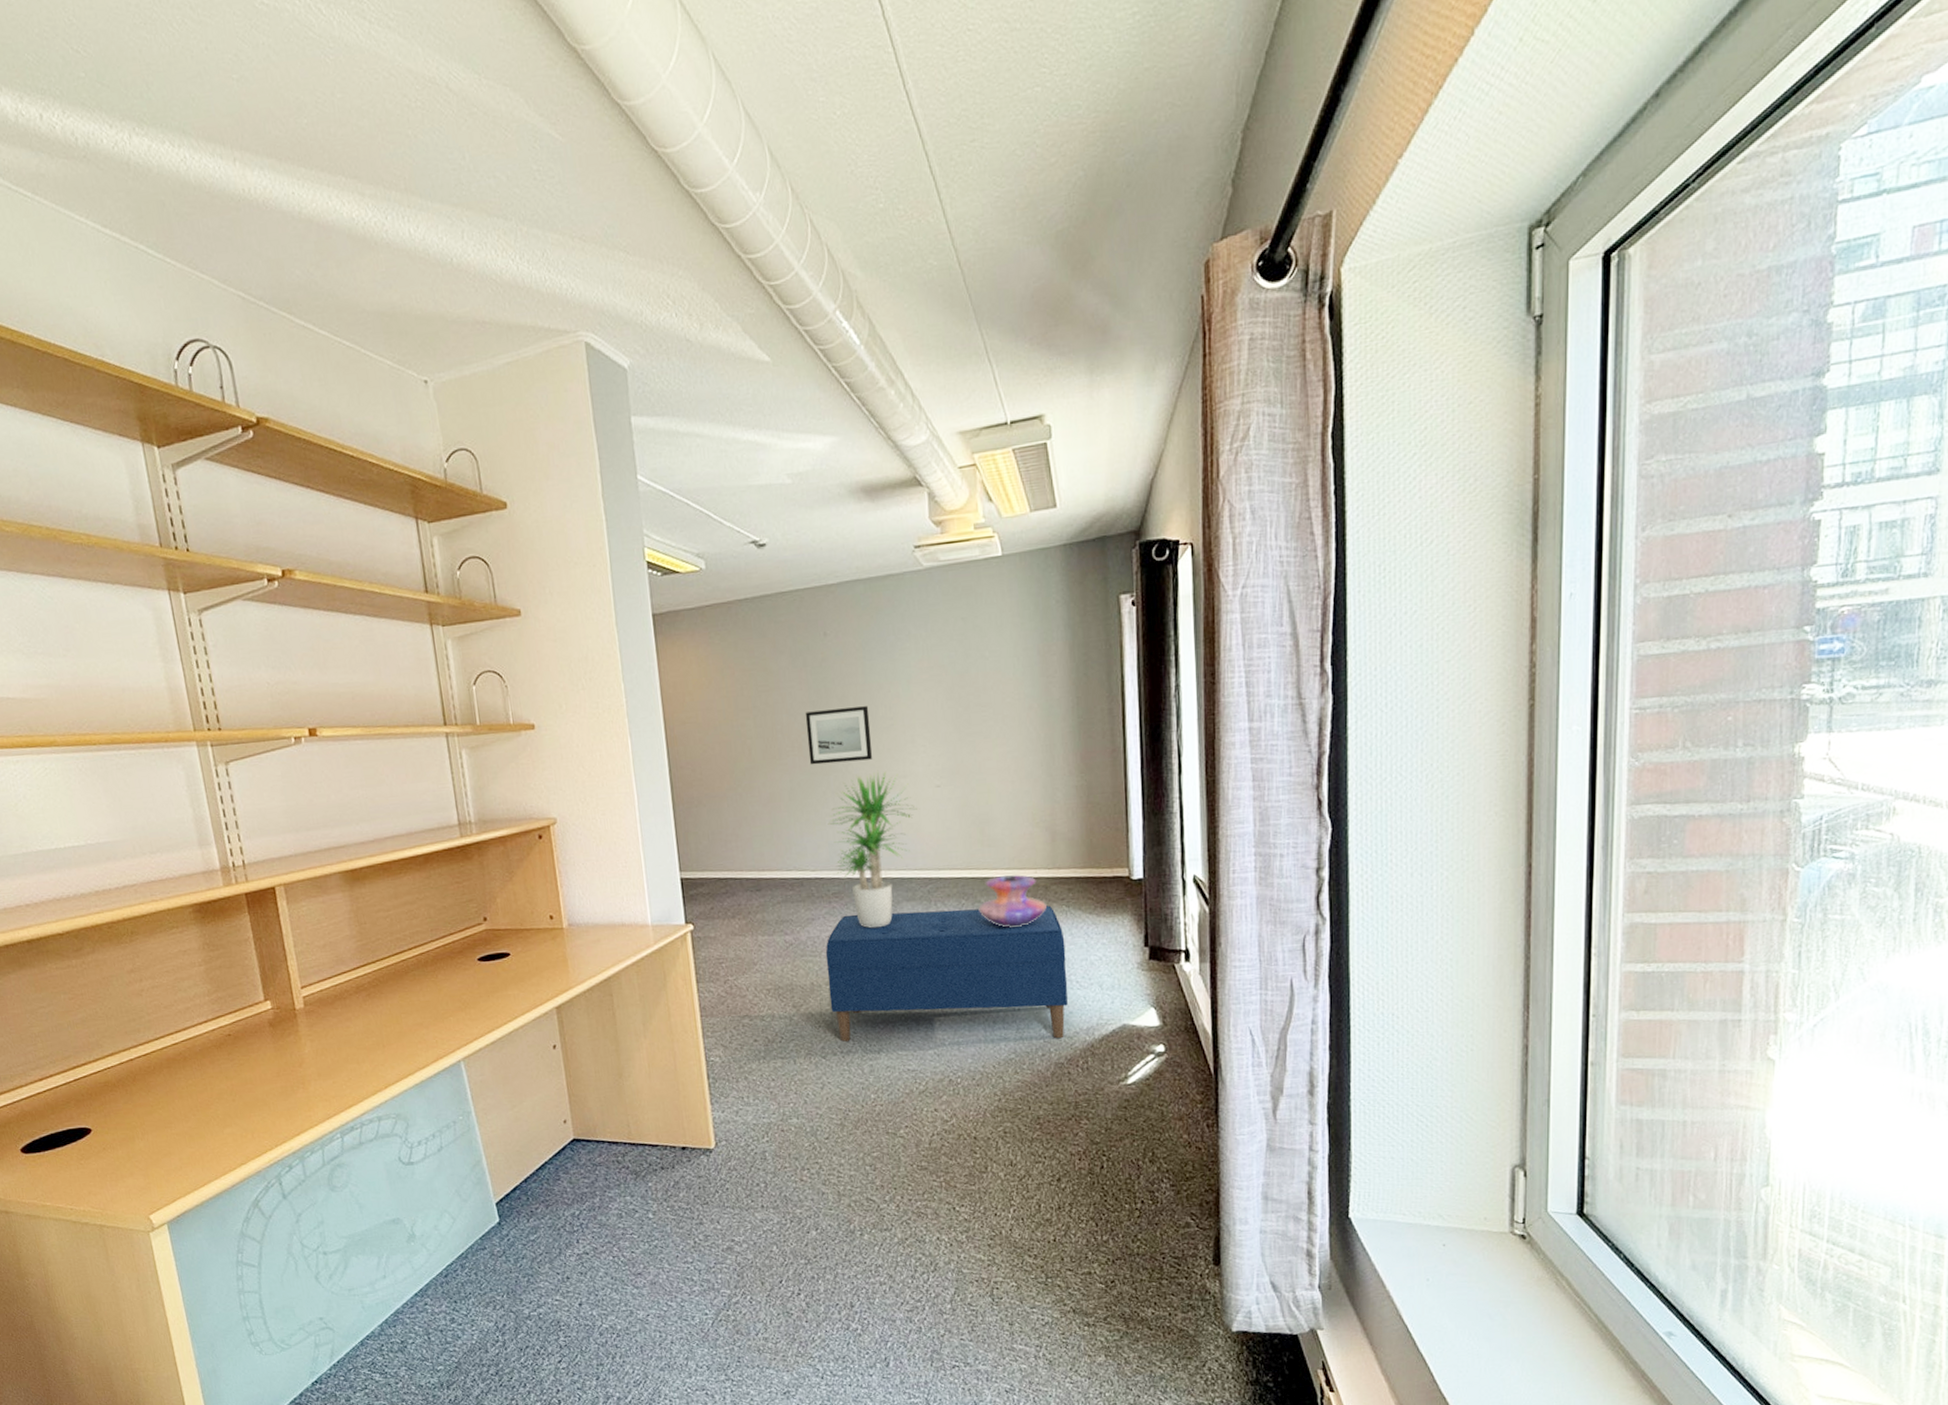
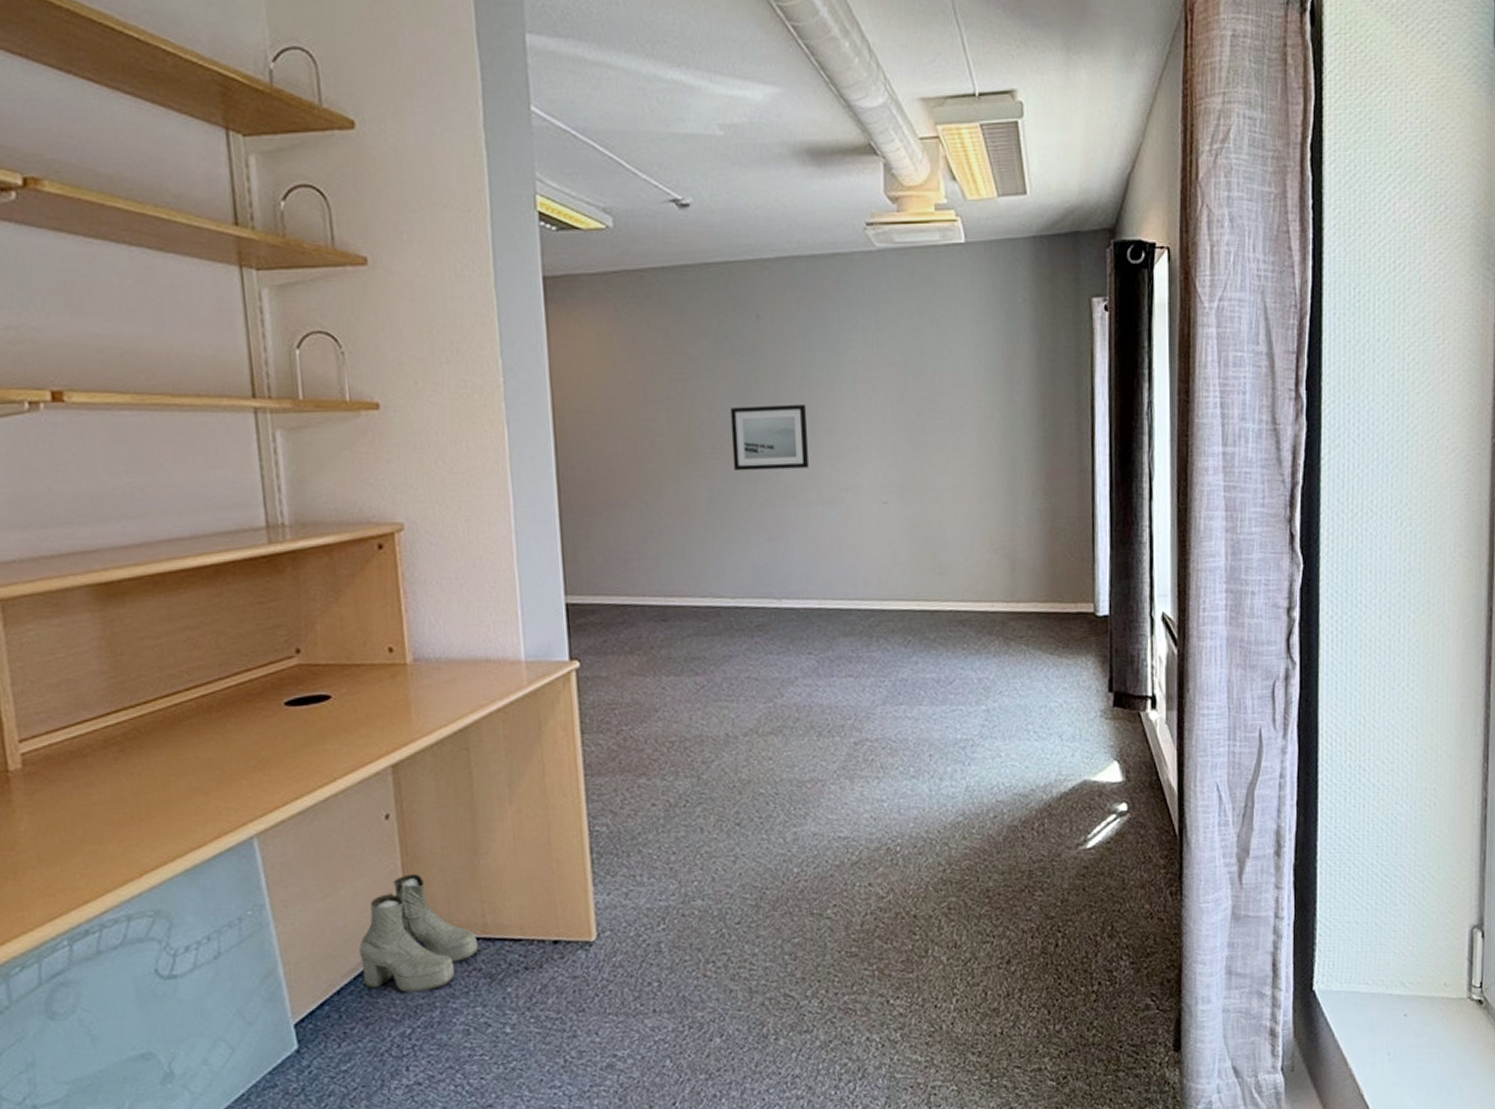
boots: none [539,1091,626,1183] -> present [359,873,479,993]
bench: present [825,905,1068,1042] -> none [744,644,1025,805]
potted plant: present [827,772,917,928] -> none [752,483,860,667]
decorative vase: present [978,874,1046,928] -> none [926,607,1003,669]

